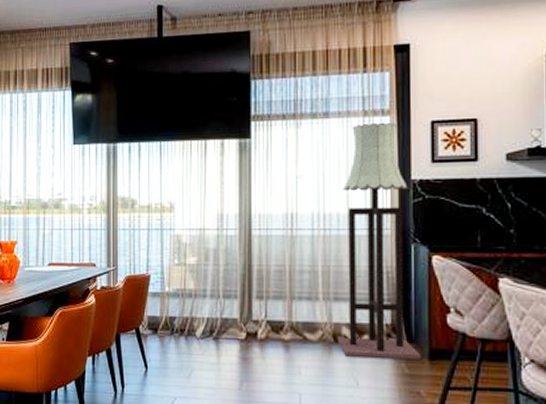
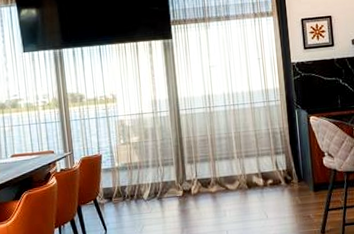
floor lamp: present [336,122,421,360] -> none [244,21,309,198]

